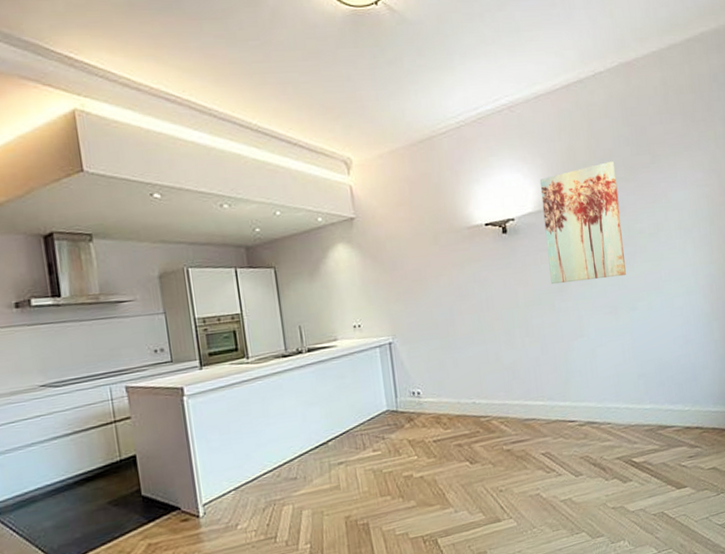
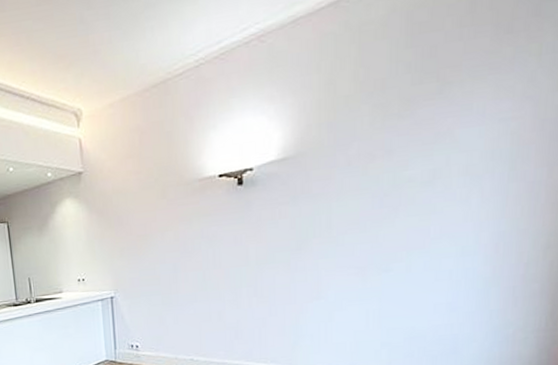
wall art: present [539,160,626,285] -> none [287,93,387,242]

